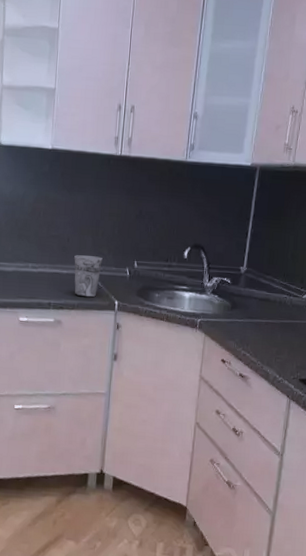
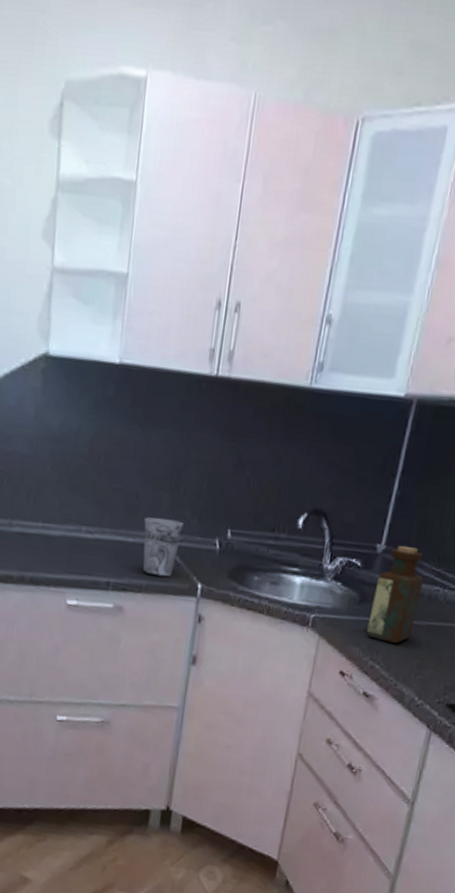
bottle: none [238,267,275,337] -> present [366,545,423,643]

